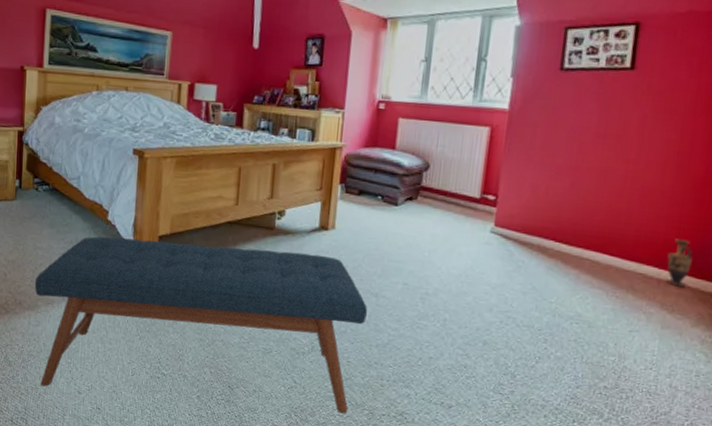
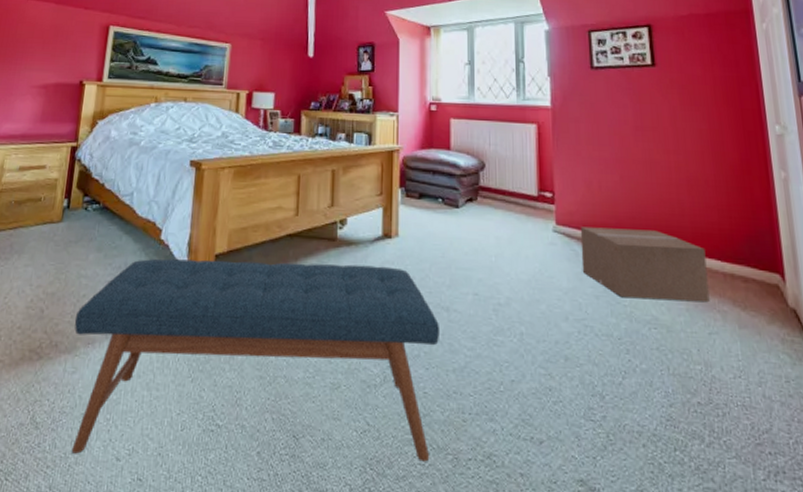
cardboard box: none [513,229,645,303] -> present [580,226,710,302]
vase: present [667,238,693,288] -> none [726,228,751,280]

